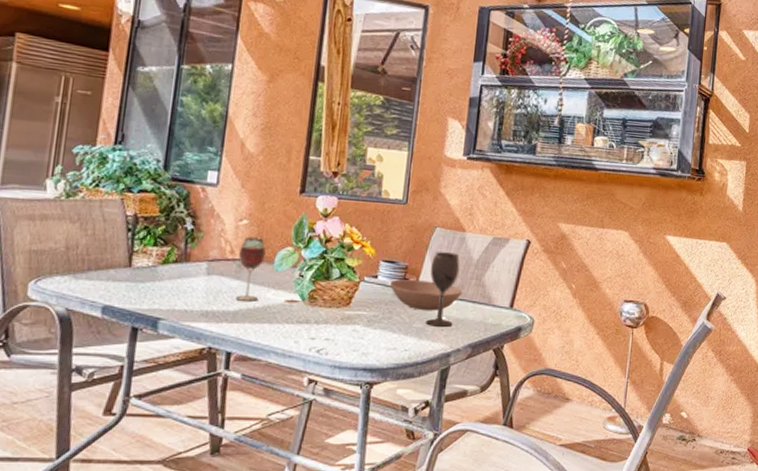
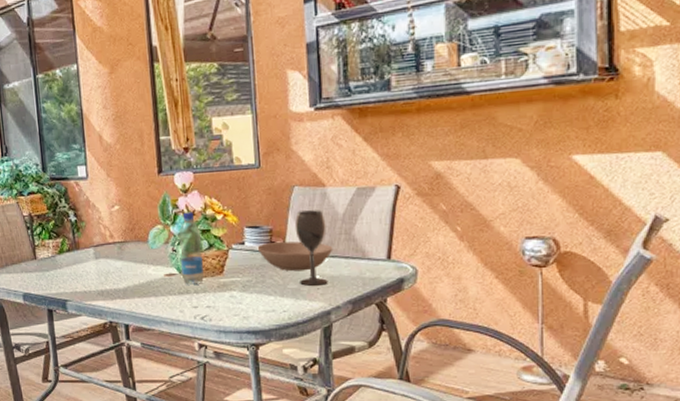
wineglass: present [236,236,266,301] -> none [117,220,141,279]
bottle: none [304,237,334,314] -> present [179,212,204,285]

